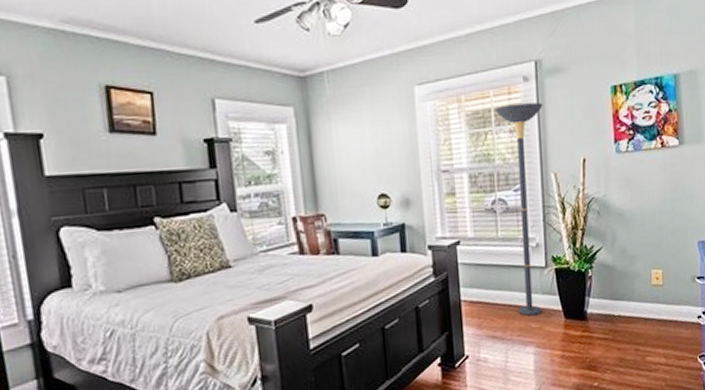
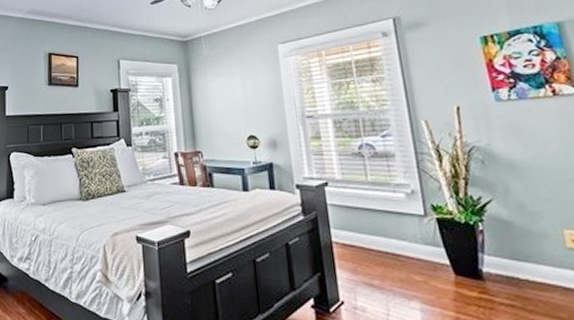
floor lamp: present [494,102,543,316] -> none [355,54,426,267]

